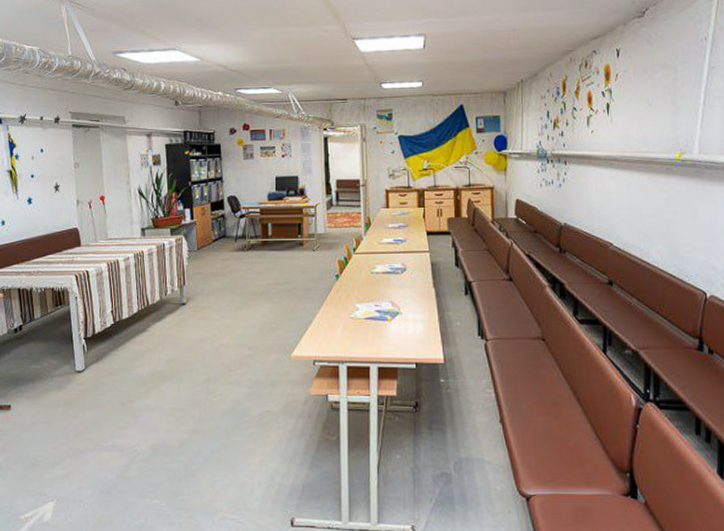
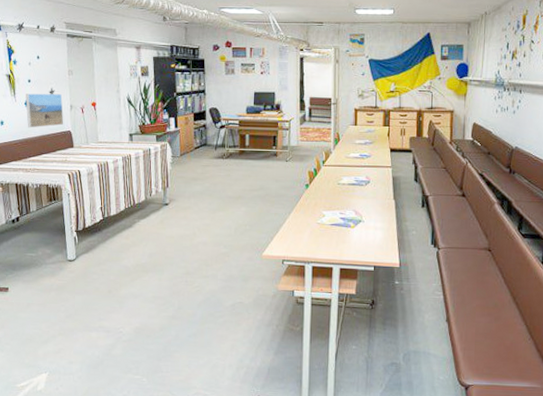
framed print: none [28,188,70,227] -> present [25,93,64,128]

